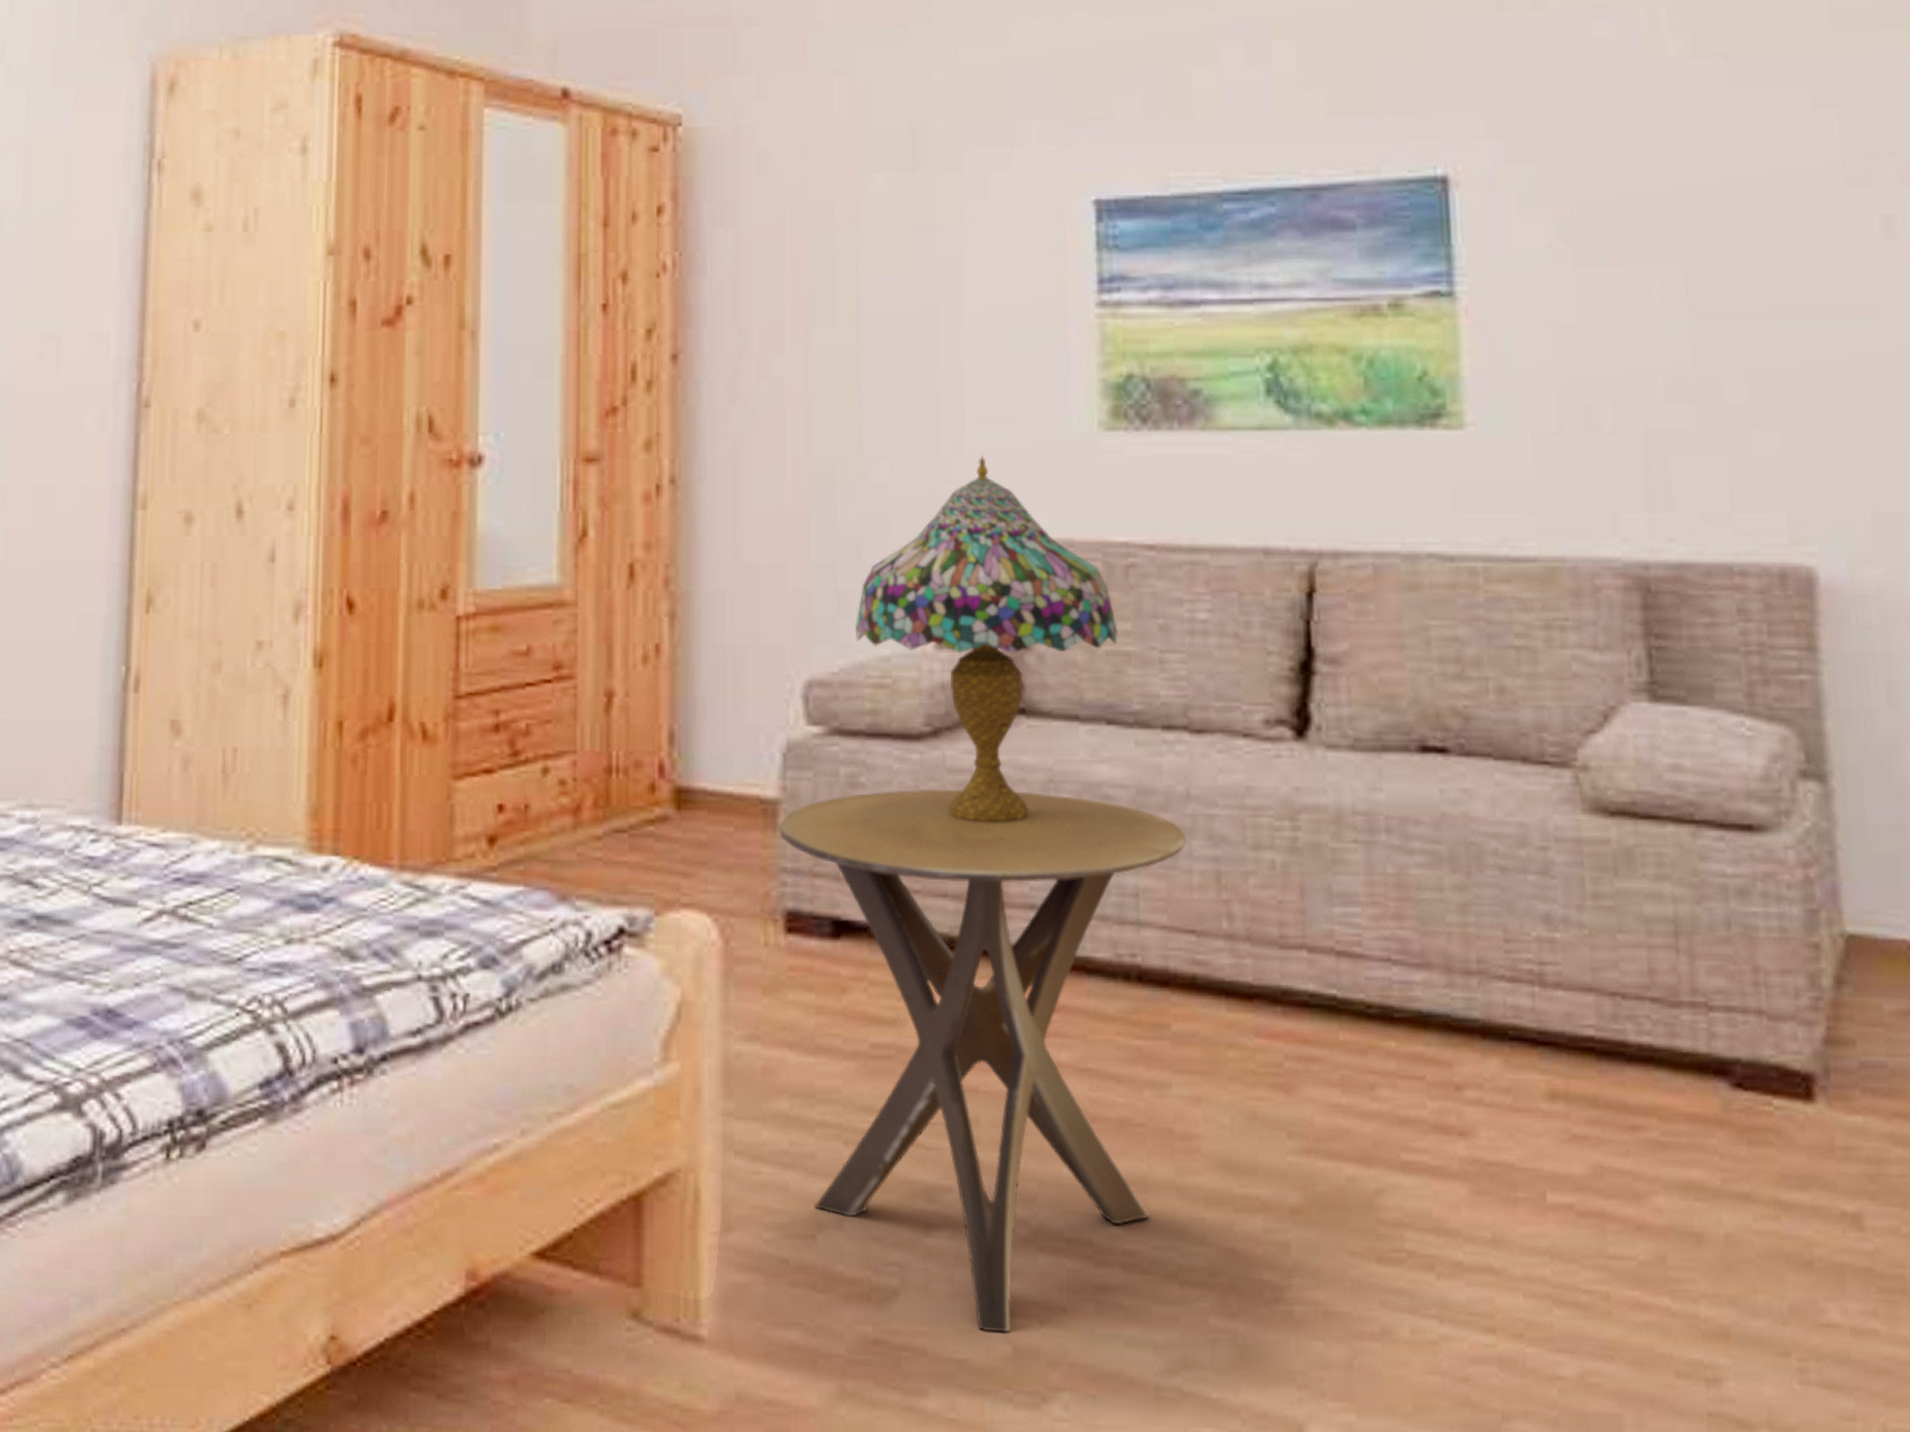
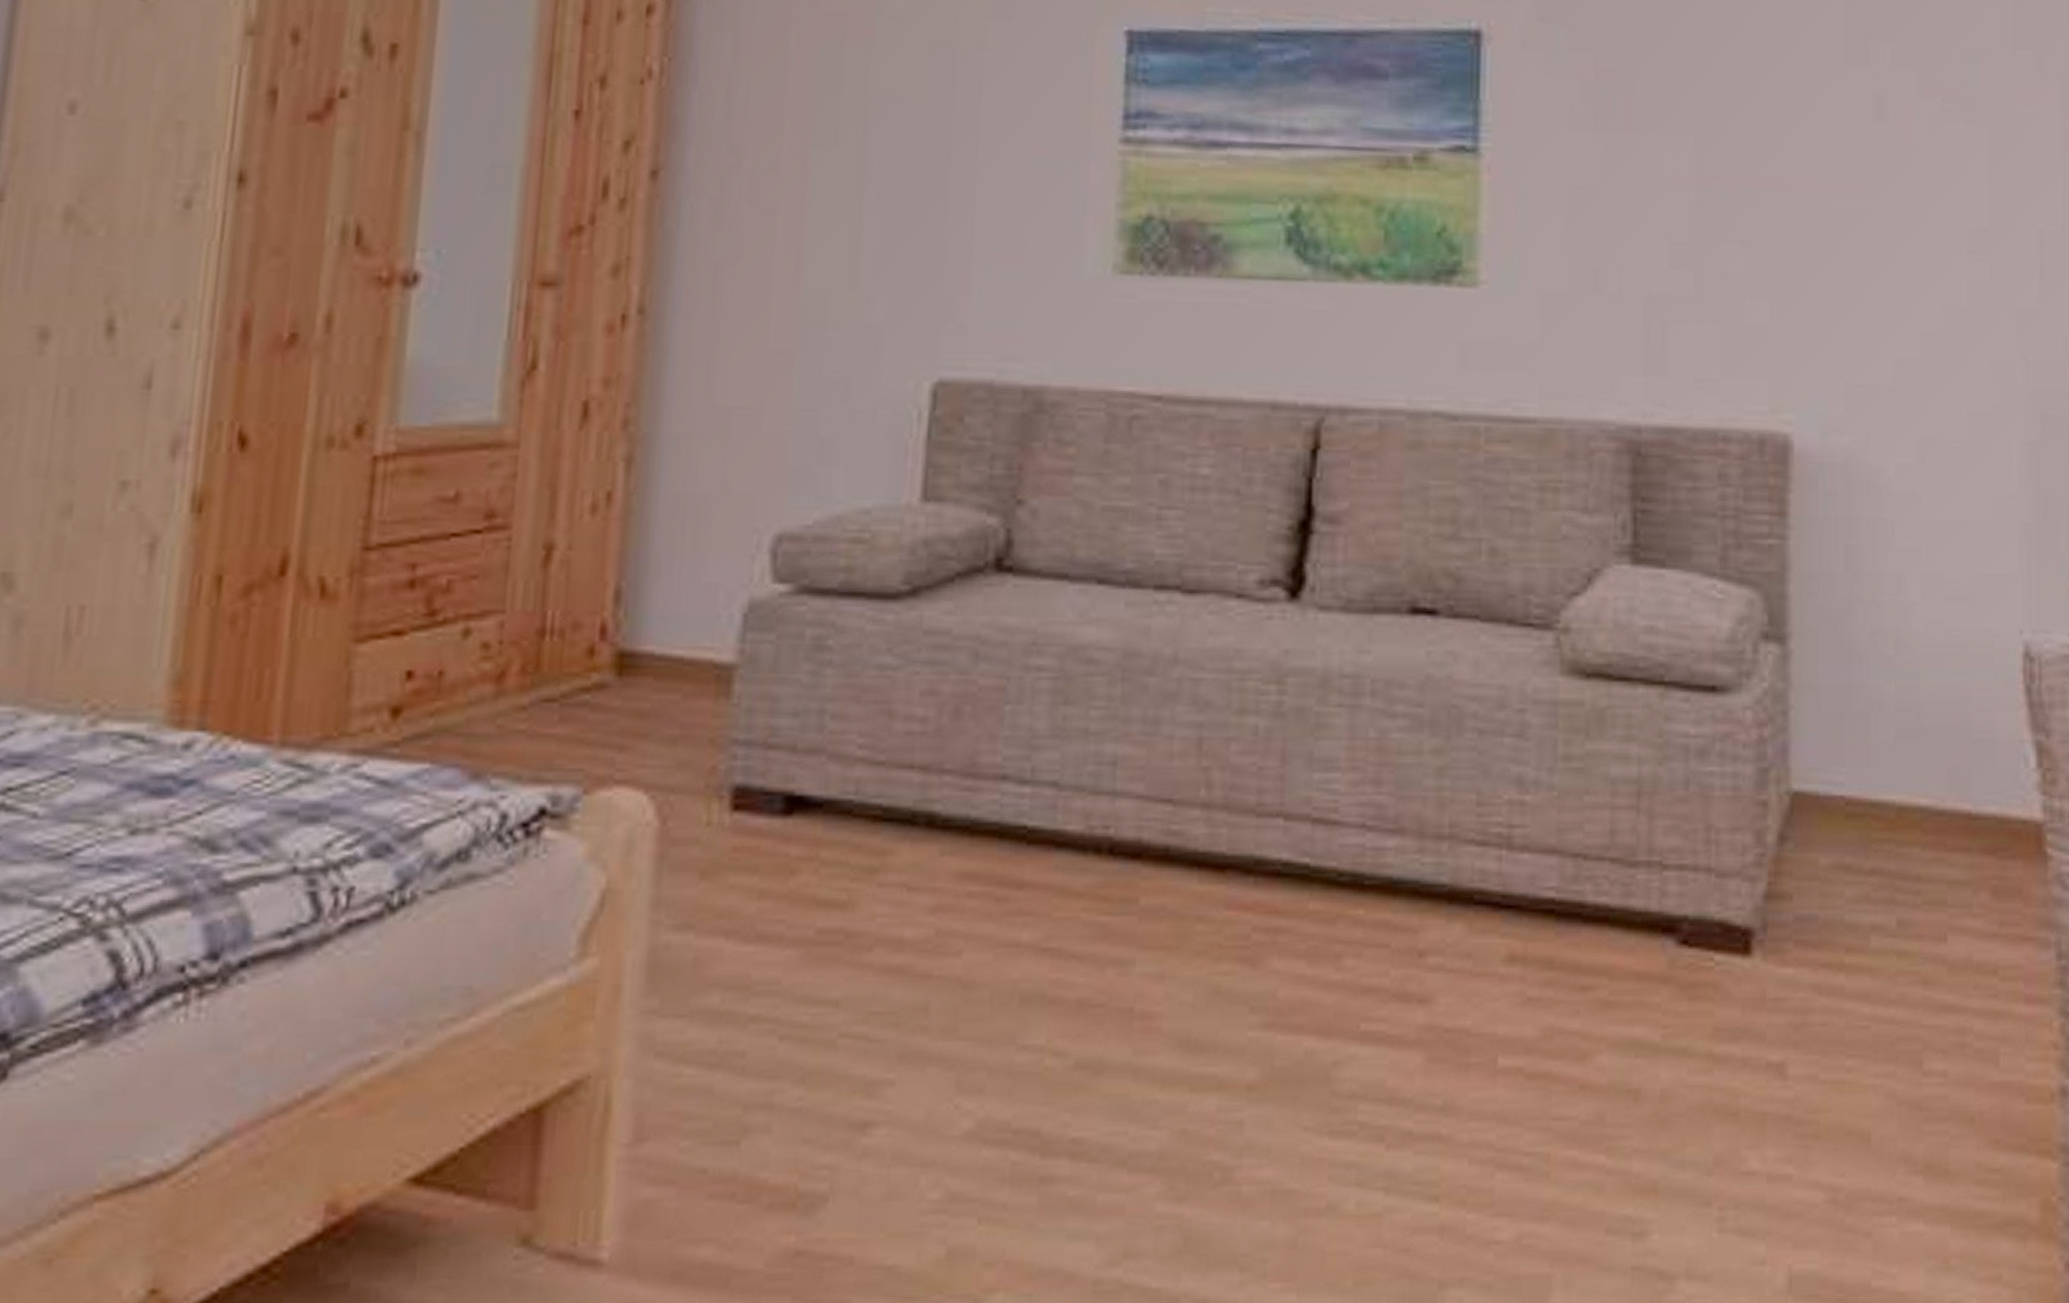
side table: present [779,788,1187,1333] -> none [732,652,1171,1235]
table lamp: present [854,455,1118,822] -> none [834,295,1117,687]

